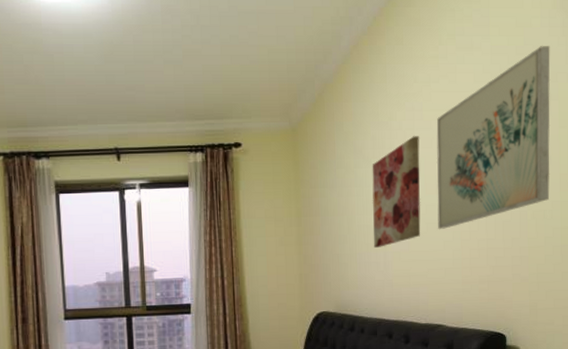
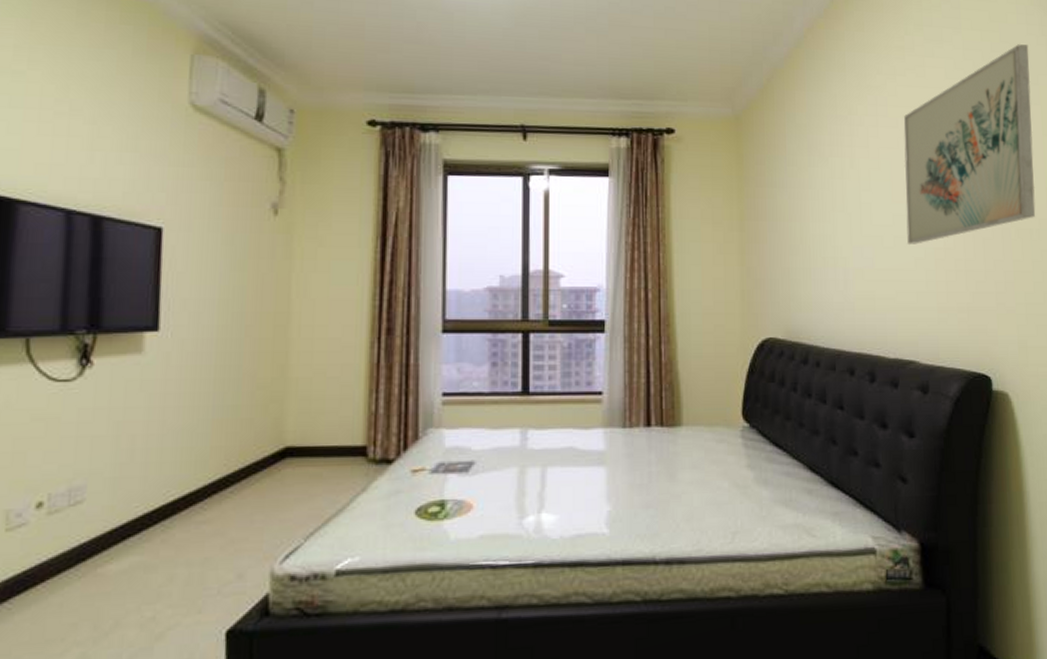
wall art: present [372,136,421,248] -> none [829,134,887,262]

